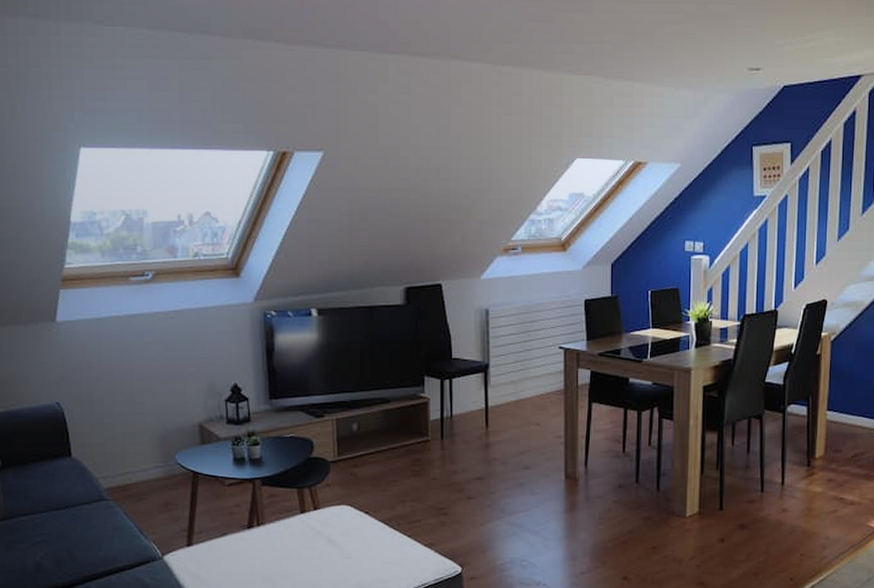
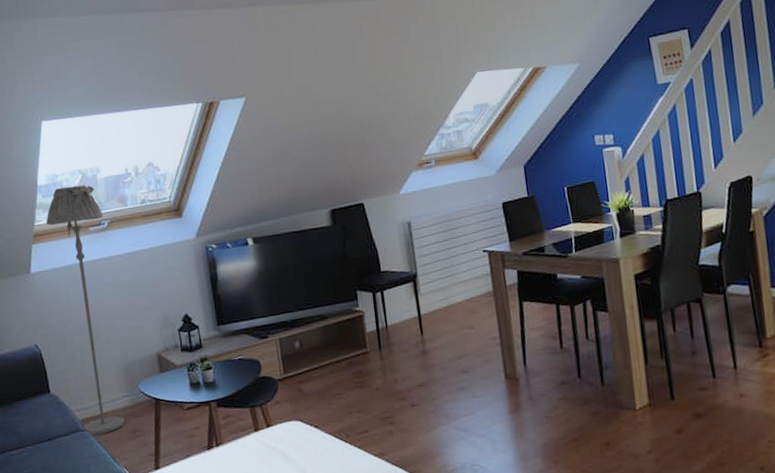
floor lamp: none [79,227,157,505] -> present [46,184,125,435]

